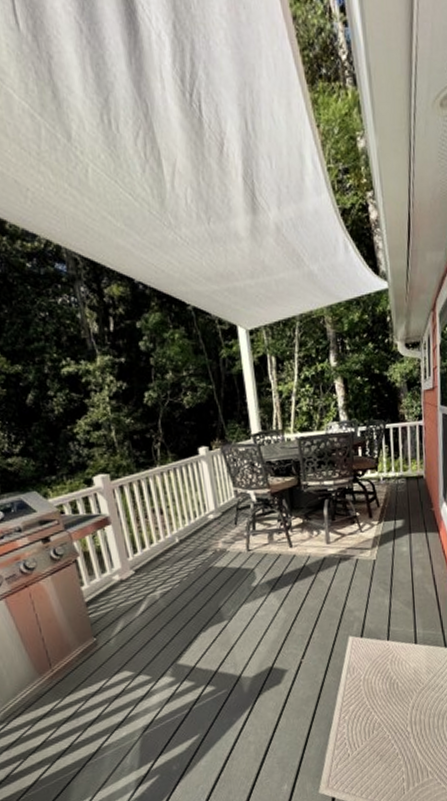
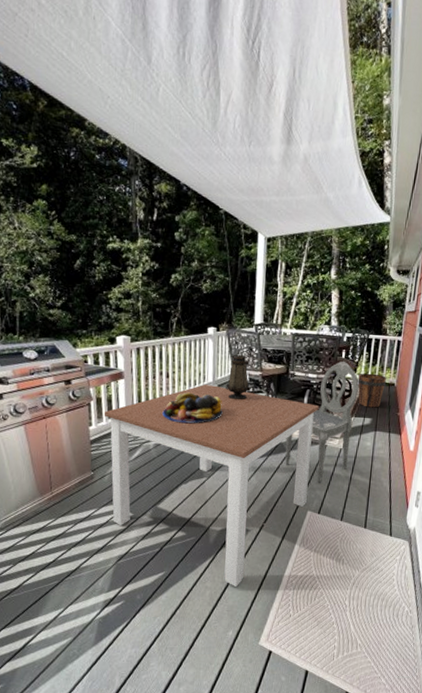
dining table: none [95,513,346,736] -> present [104,384,319,588]
fruit bowl: none [163,525,233,564] -> present [162,392,223,424]
lantern: none [231,473,261,527] -> present [225,354,251,400]
dining chair: none [310,459,385,603] -> present [285,360,359,483]
bucket: none [380,468,413,508] -> present [358,373,386,408]

